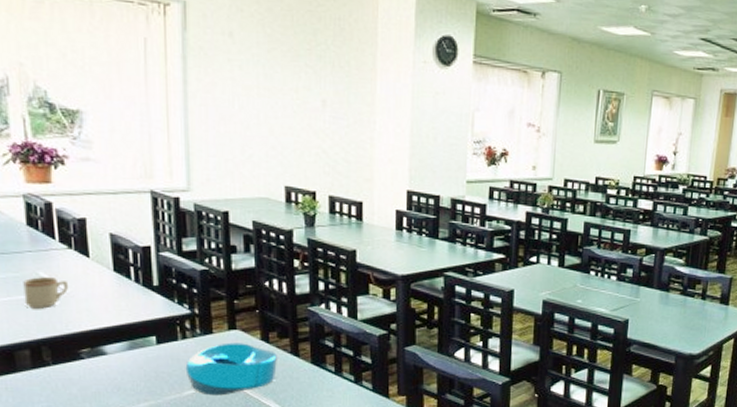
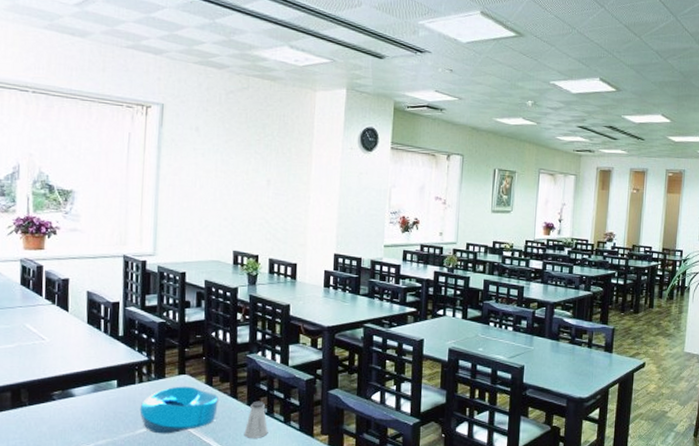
mug: present [23,277,68,309] -> none [11,328,48,356]
saltshaker: none [309,358,337,400] -> present [244,401,268,438]

